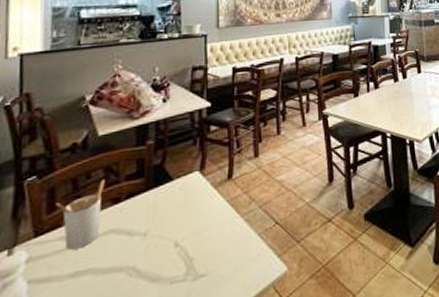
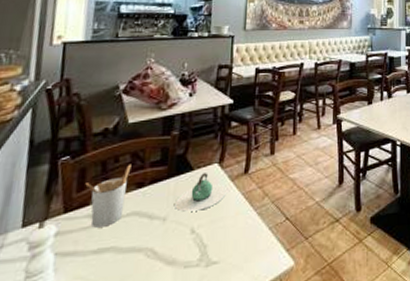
teapot: none [155,182,210,225] -> present [175,173,226,212]

